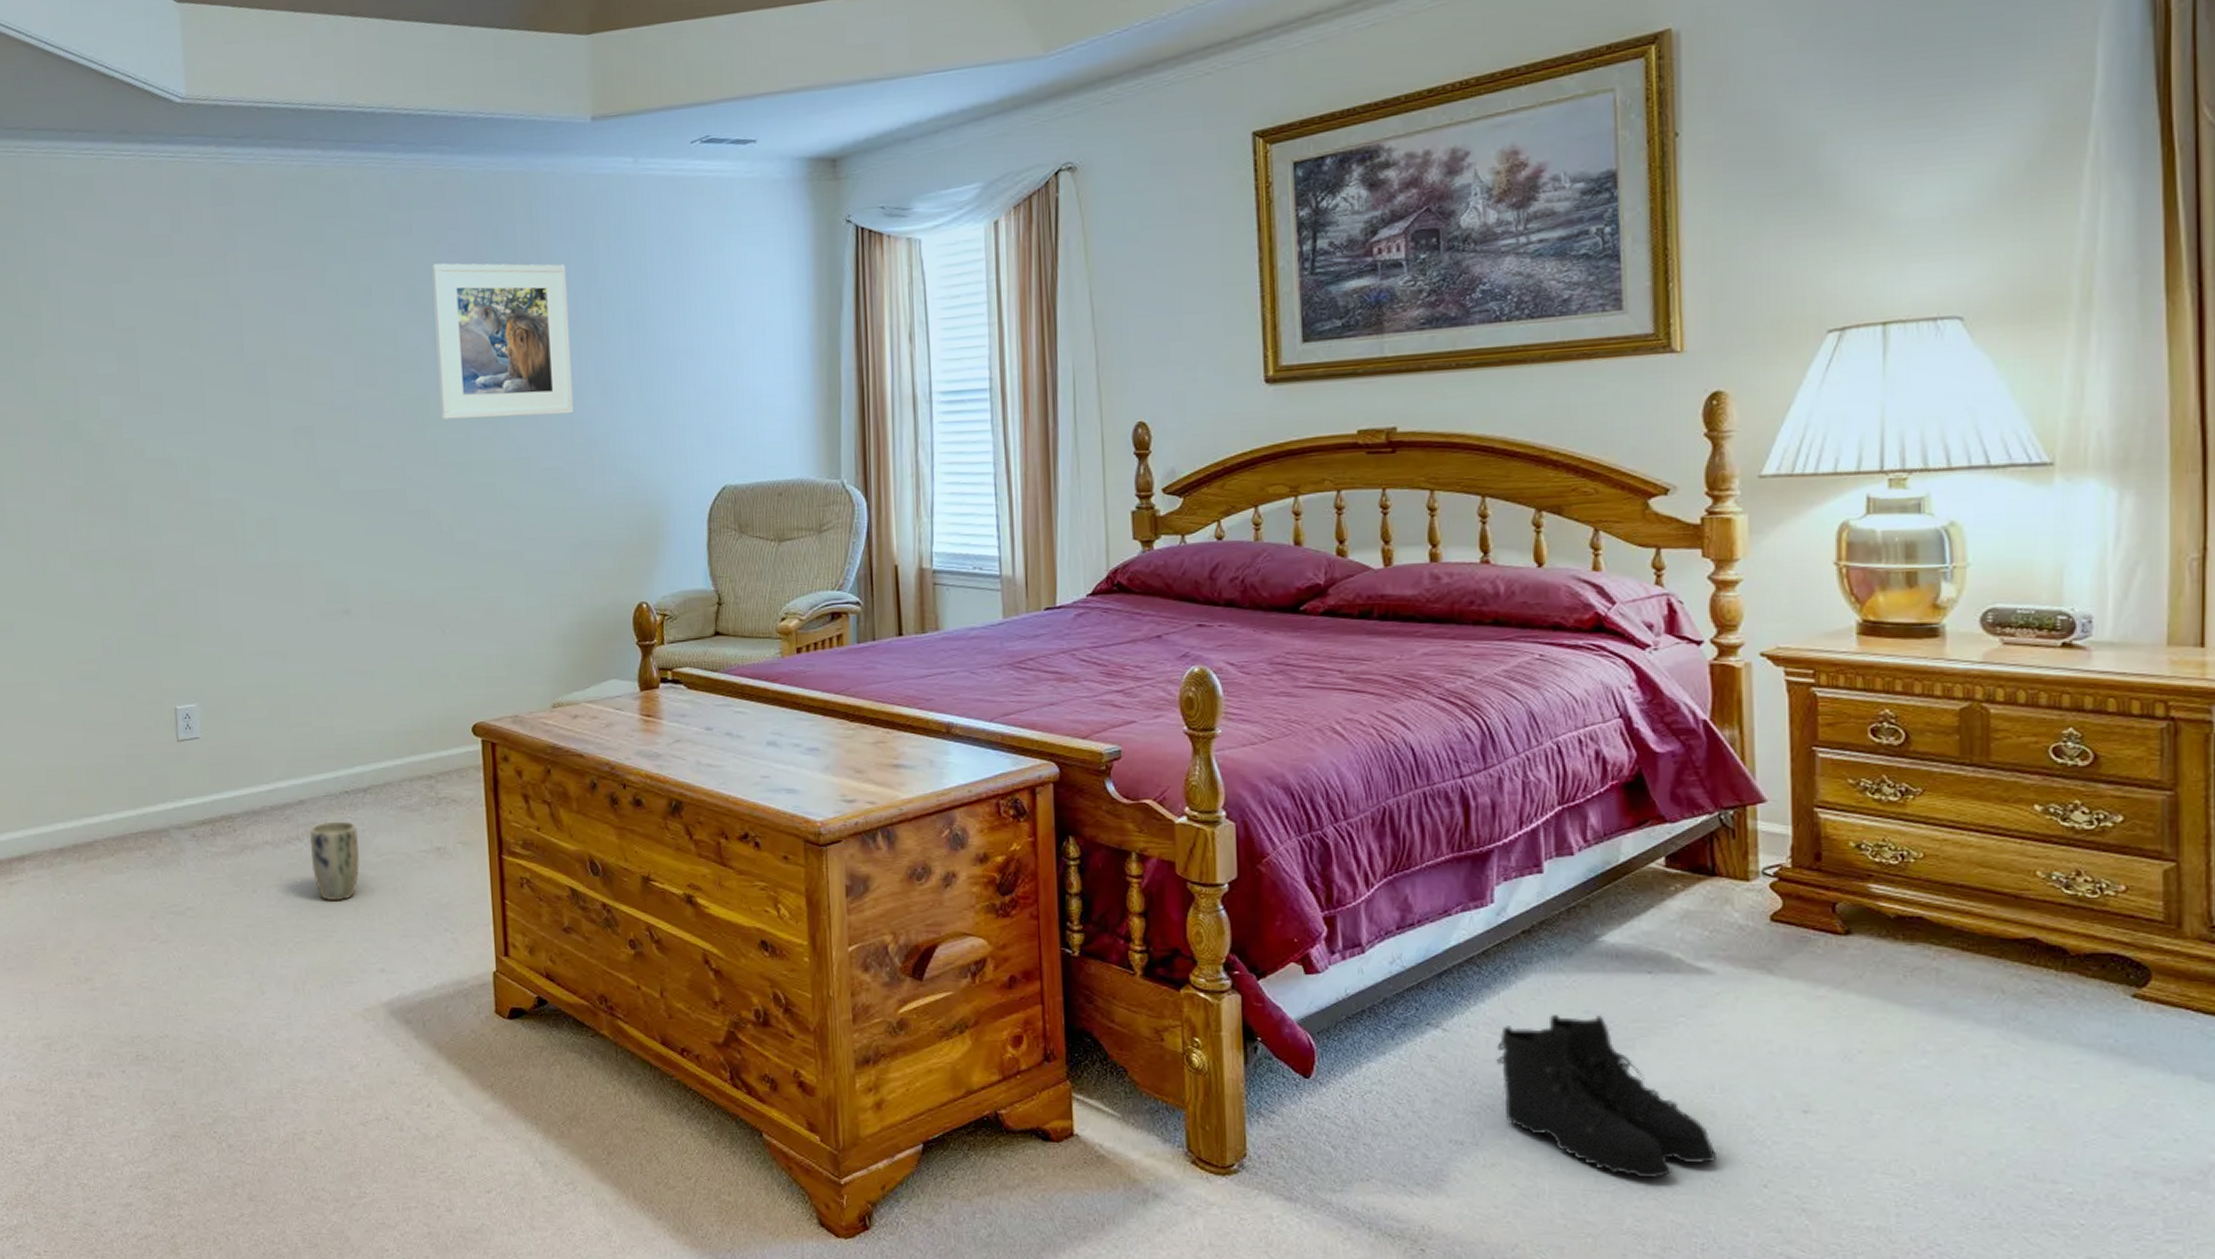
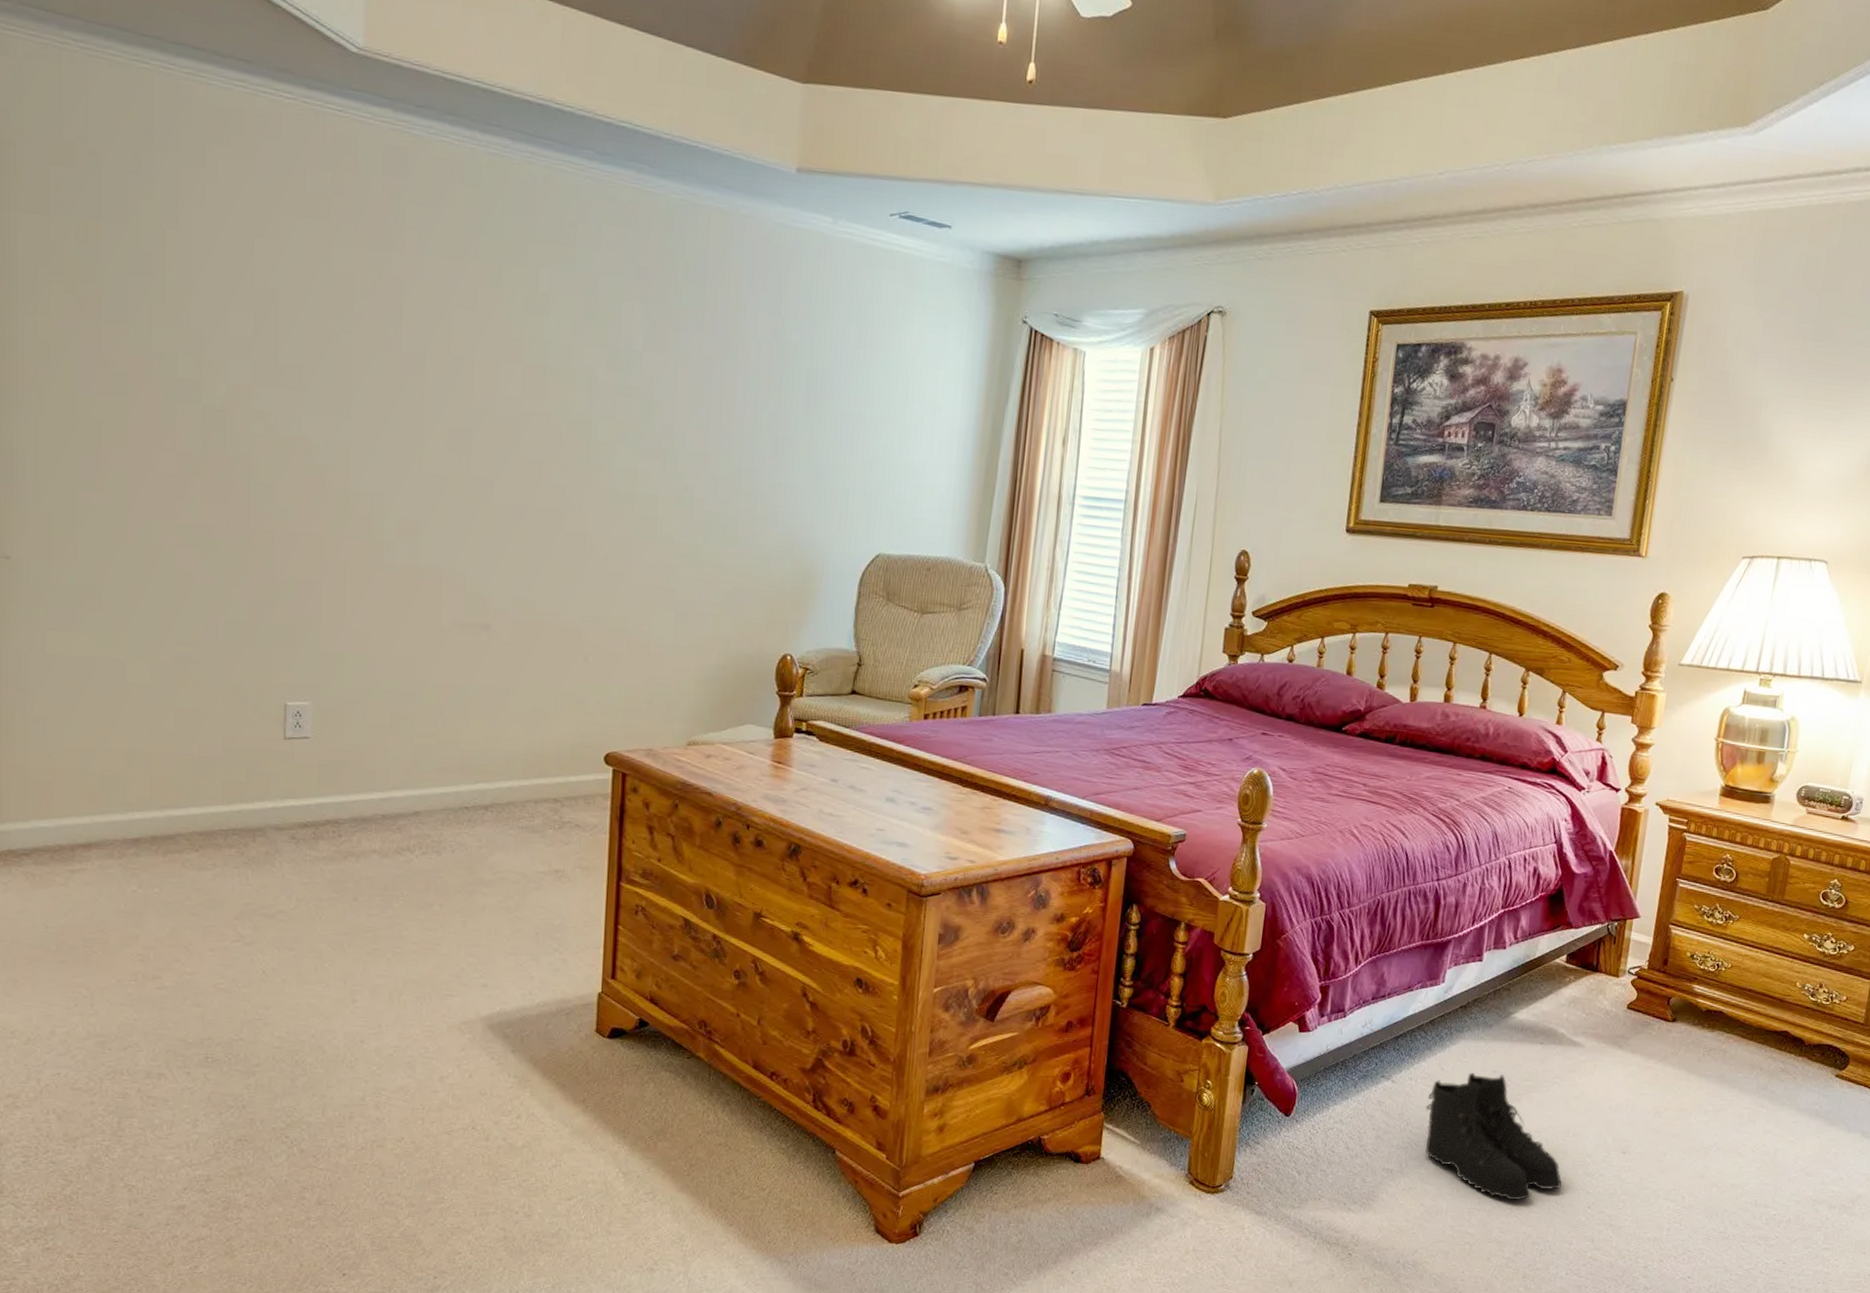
plant pot: present [310,821,360,900] -> none [421,835,475,914]
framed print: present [432,263,574,420] -> none [608,285,753,461]

